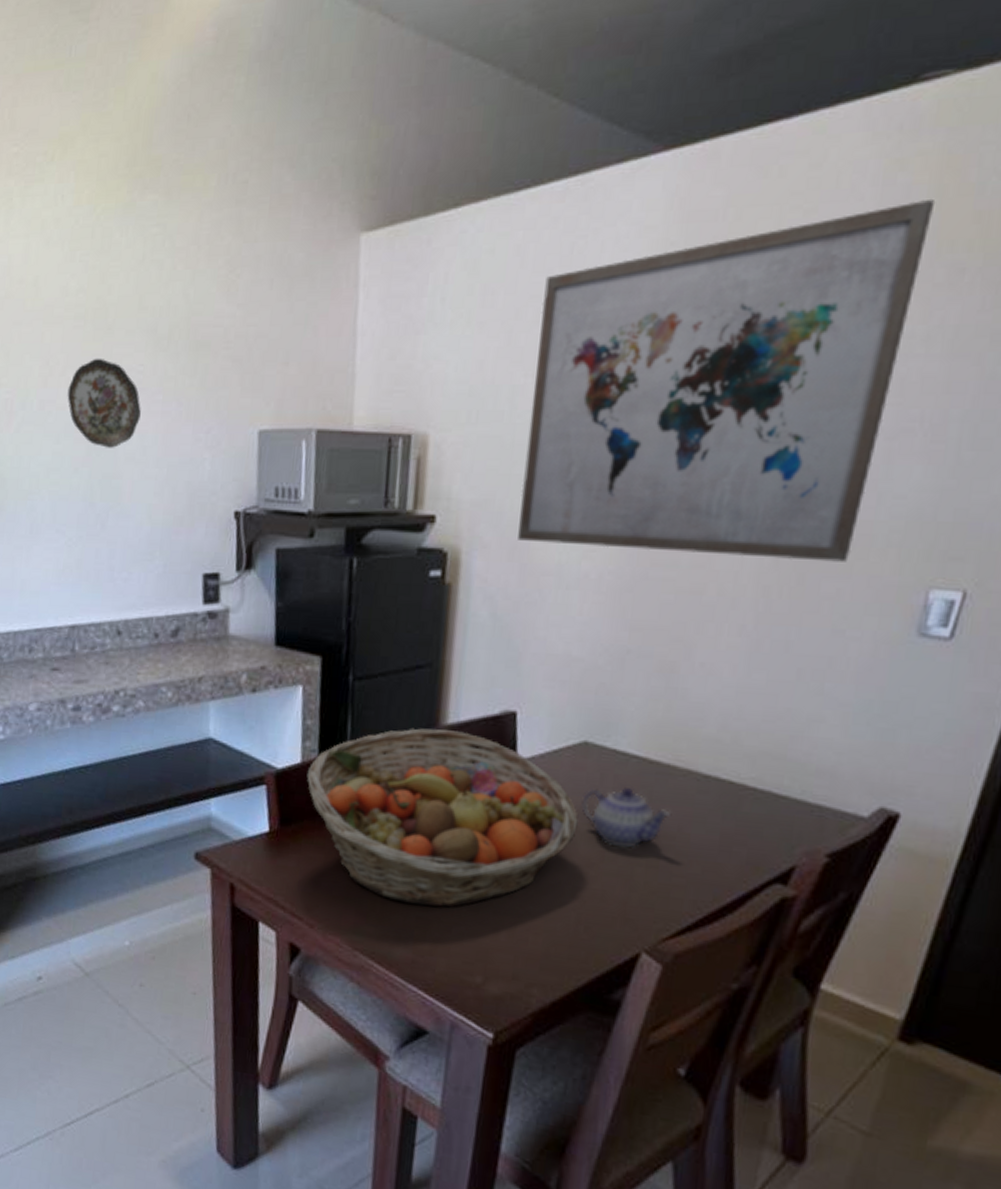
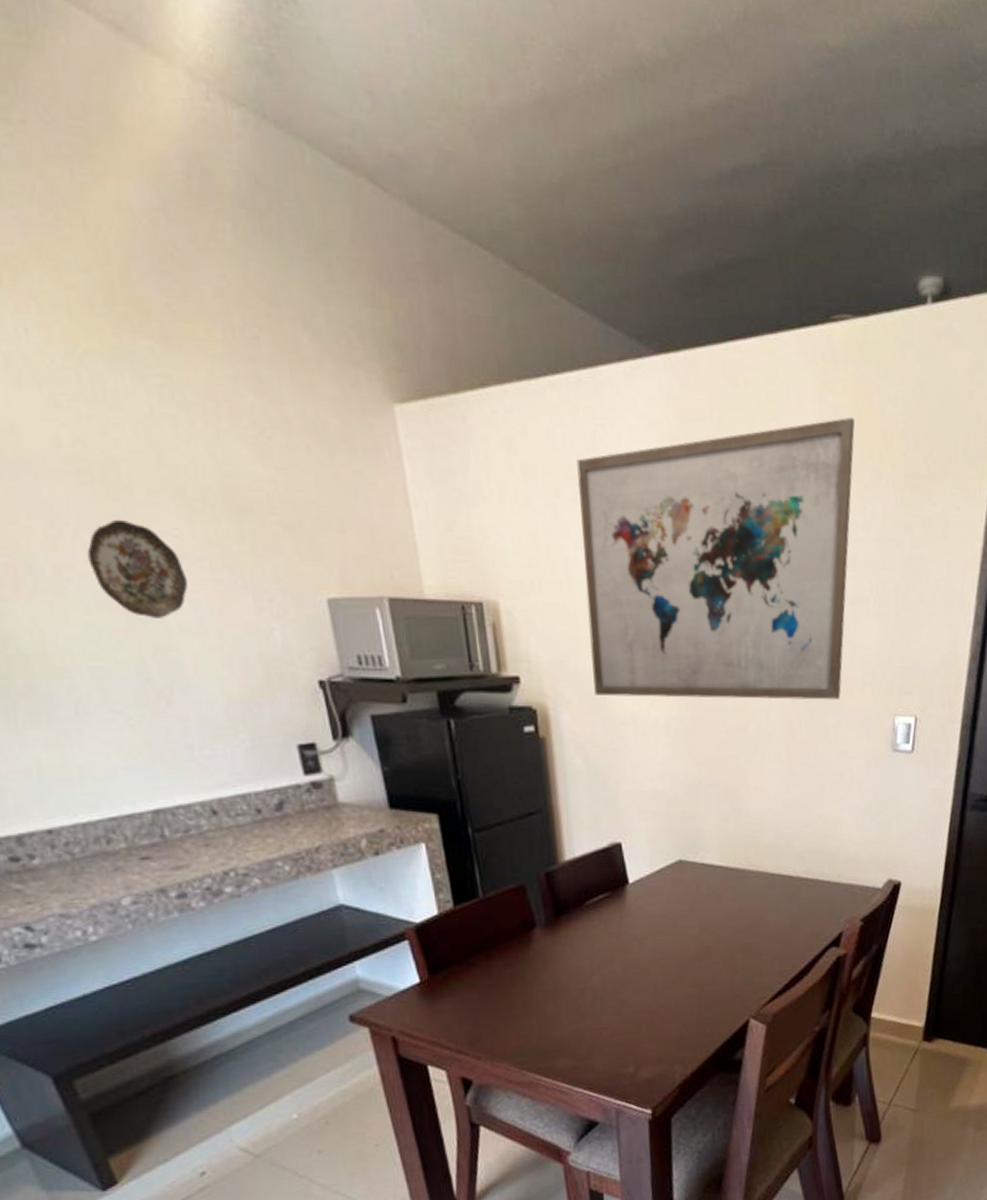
fruit basket: present [307,728,579,907] -> none [446,865,686,1021]
teapot: present [581,786,670,849] -> none [685,891,752,941]

